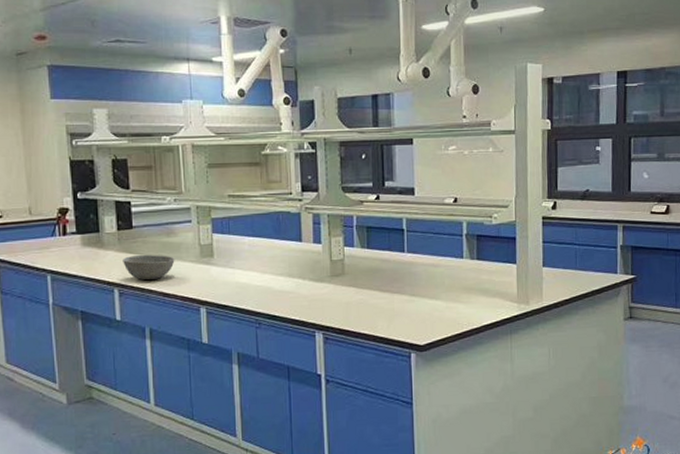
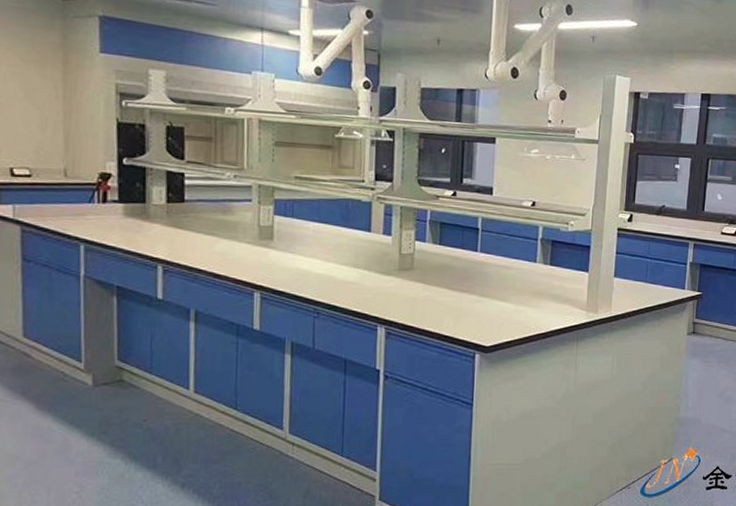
bowl: present [123,254,175,281] -> none [170,230,230,259]

